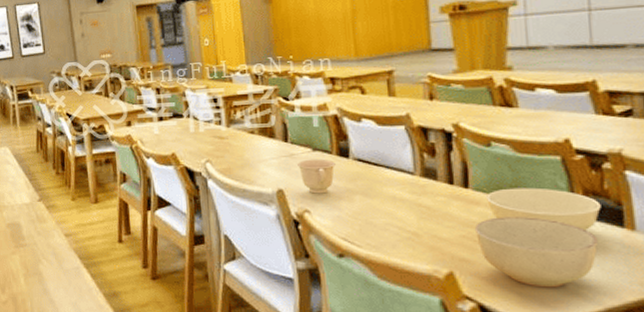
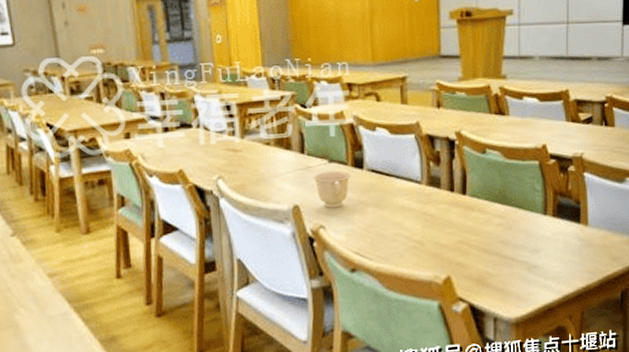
bowl: present [474,217,599,288] -> none [469,219,562,284]
bowl: present [486,187,601,230] -> none [480,191,565,228]

